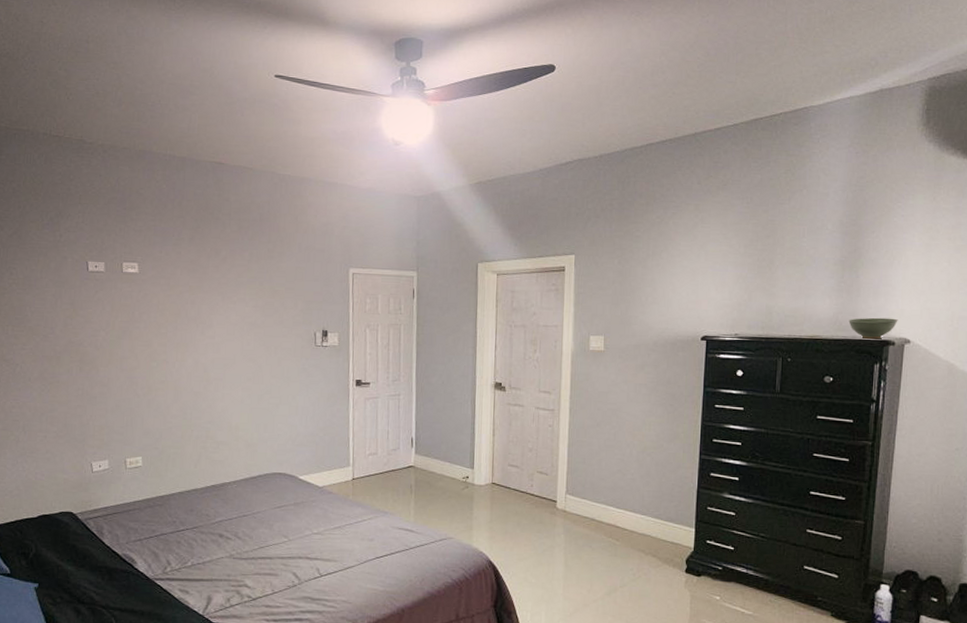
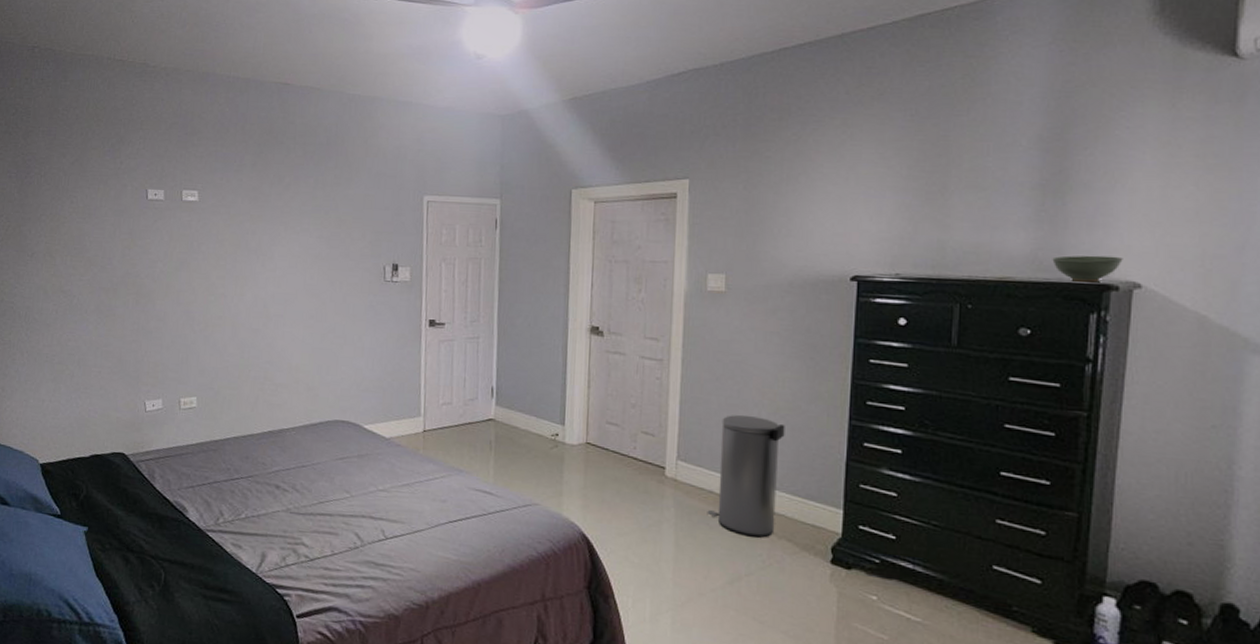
pedal bin: none [590,454,651,555] -> present [707,415,785,538]

